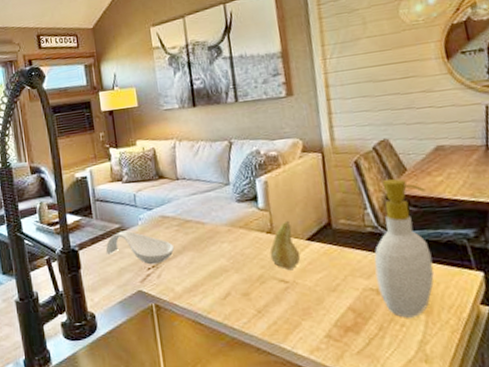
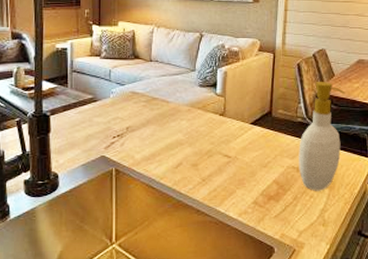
spoon rest: present [105,230,175,265] -> none [76,101,140,134]
fruit: present [270,220,301,270] -> none [220,106,244,147]

